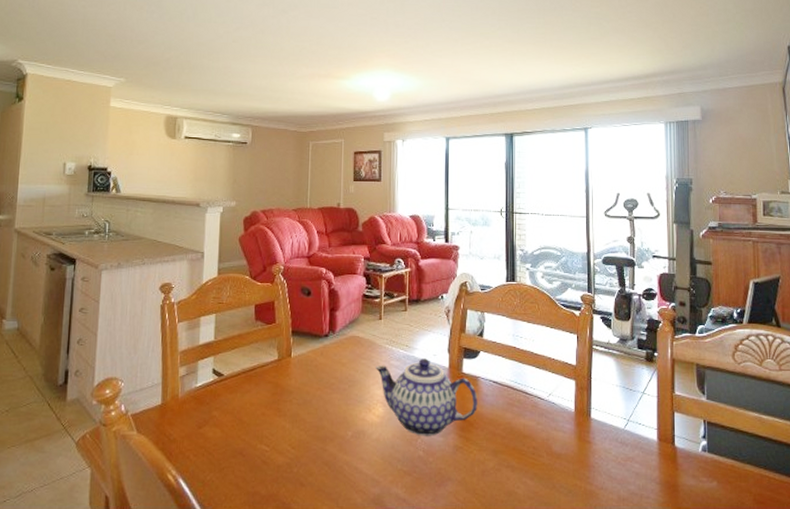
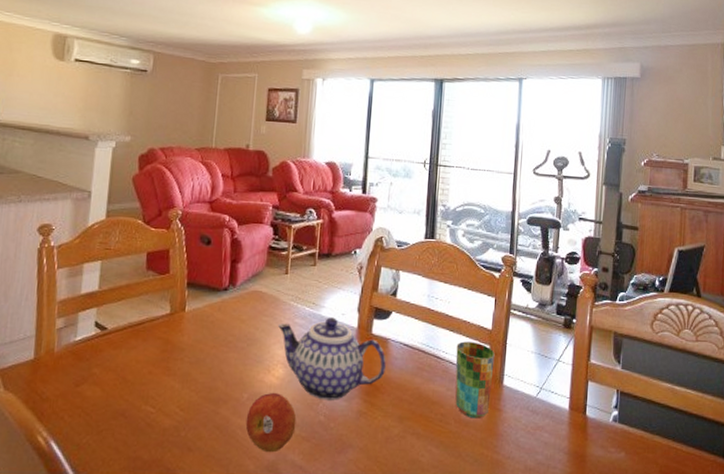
fruit: none [351,429,398,487] -> present [245,392,297,453]
cup: none [543,377,581,451] -> present [455,341,495,419]

